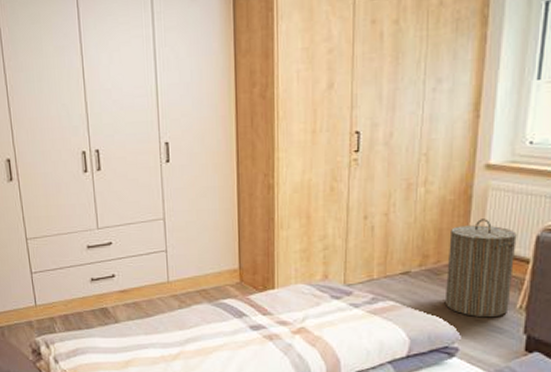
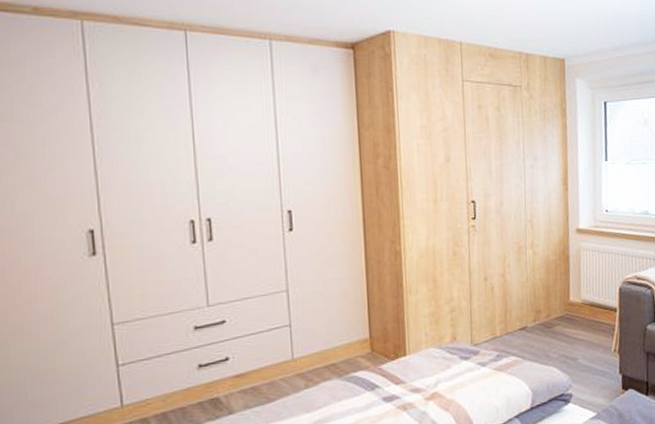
laundry hamper: present [444,219,517,318] -> none [555,275,607,364]

